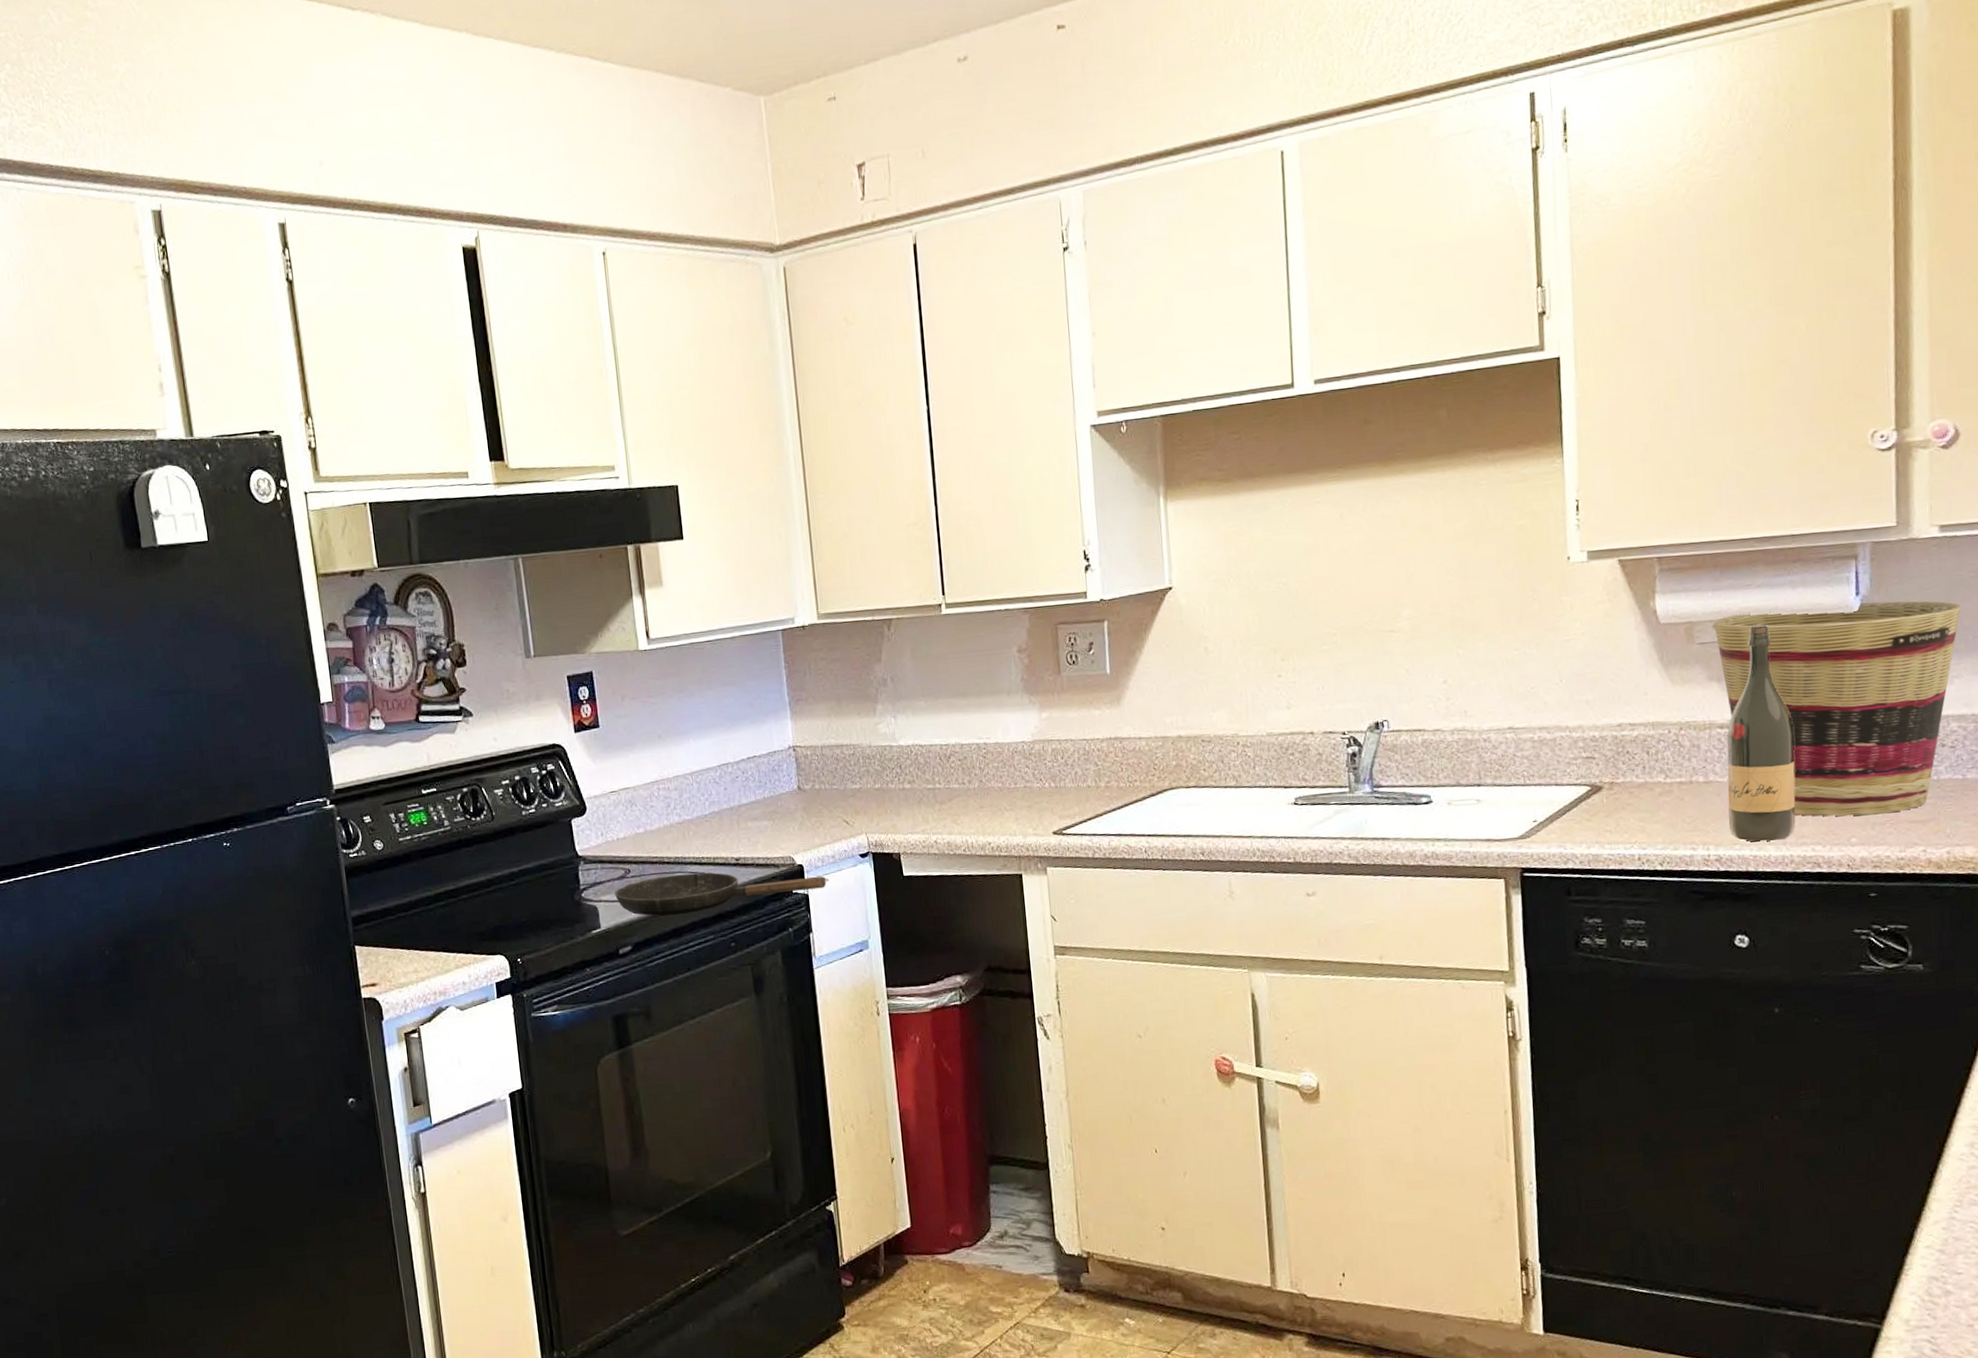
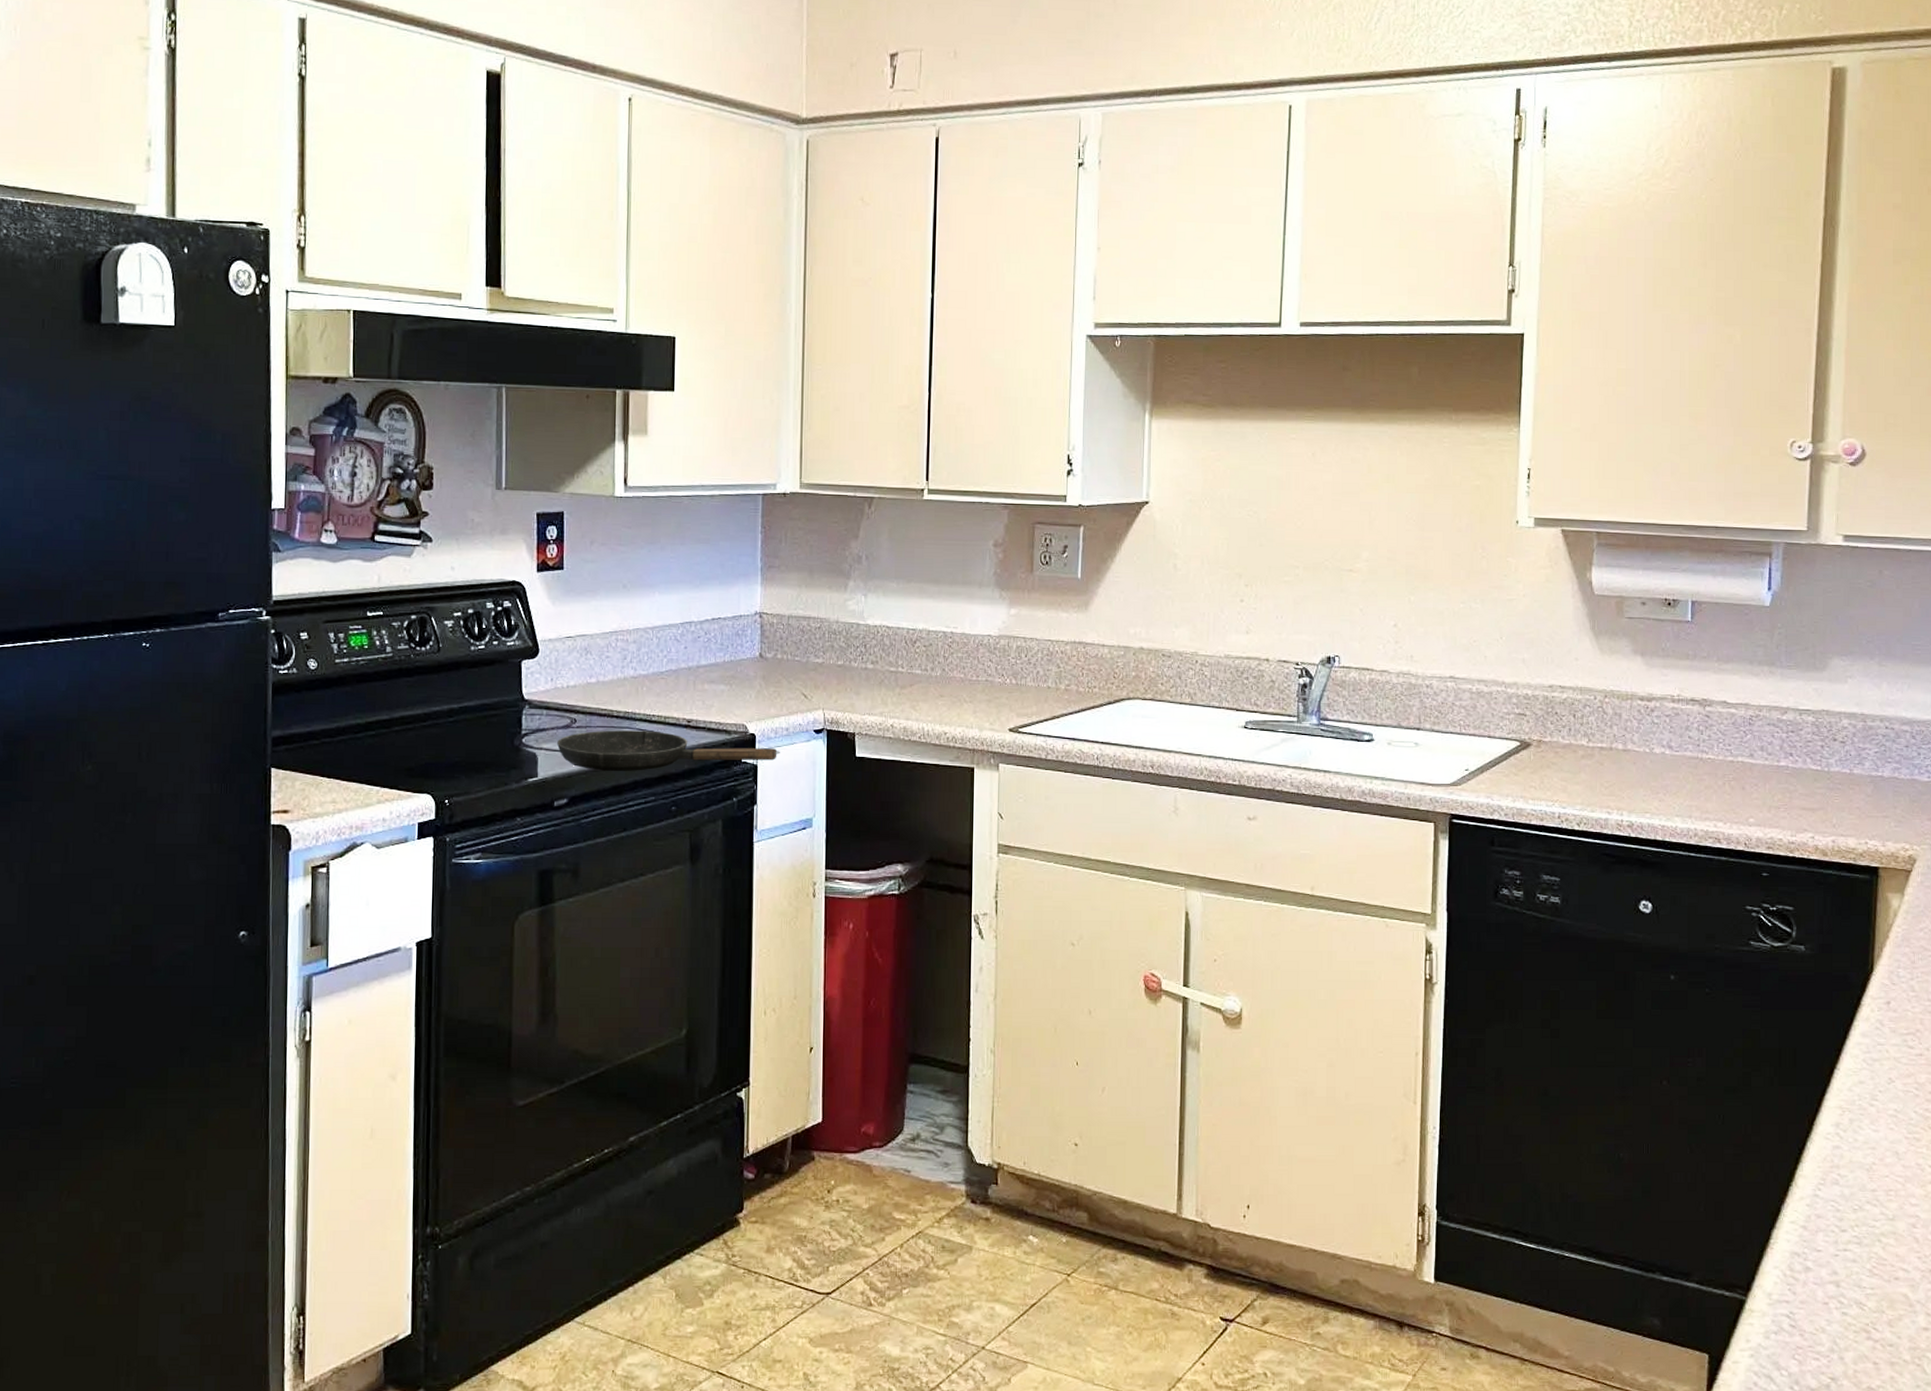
basket: present [1714,601,1961,817] -> none [1642,594,1857,798]
wine bottle: present [1727,623,1796,842] -> none [1642,605,1706,814]

